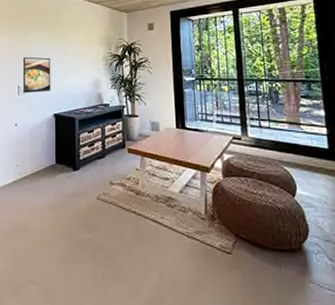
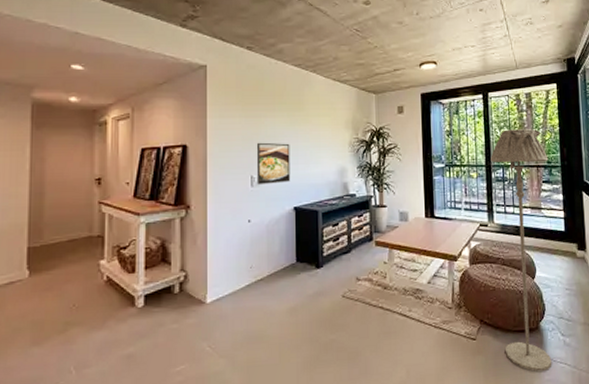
floor lamp: none [242,42,319,296] -> present [490,128,552,372]

